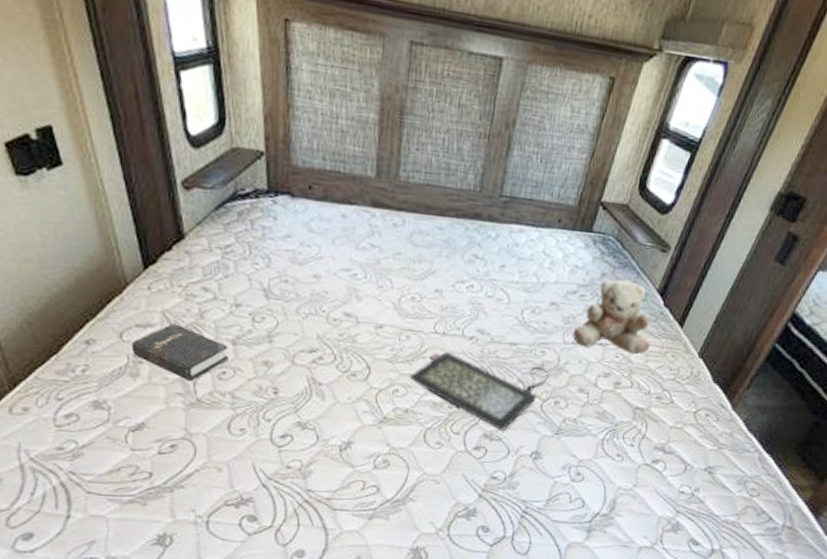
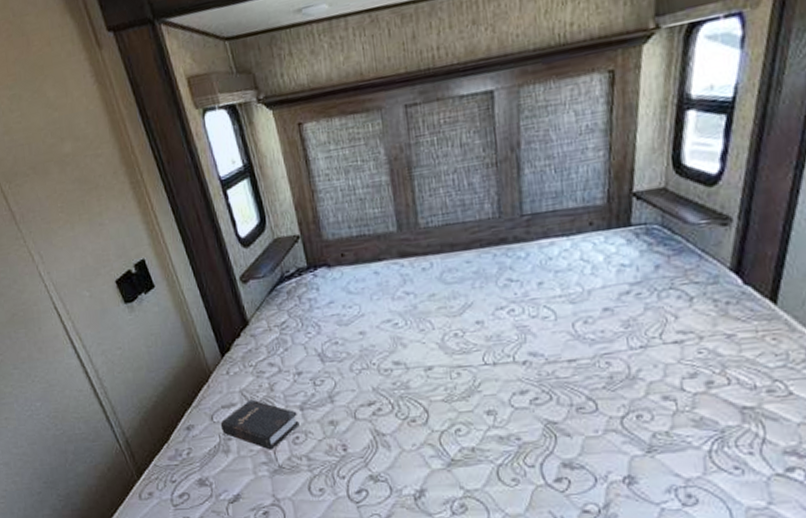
clutch bag: present [408,351,549,432] -> none [467,378,626,458]
teddy bear: present [572,280,651,355] -> none [637,266,740,349]

